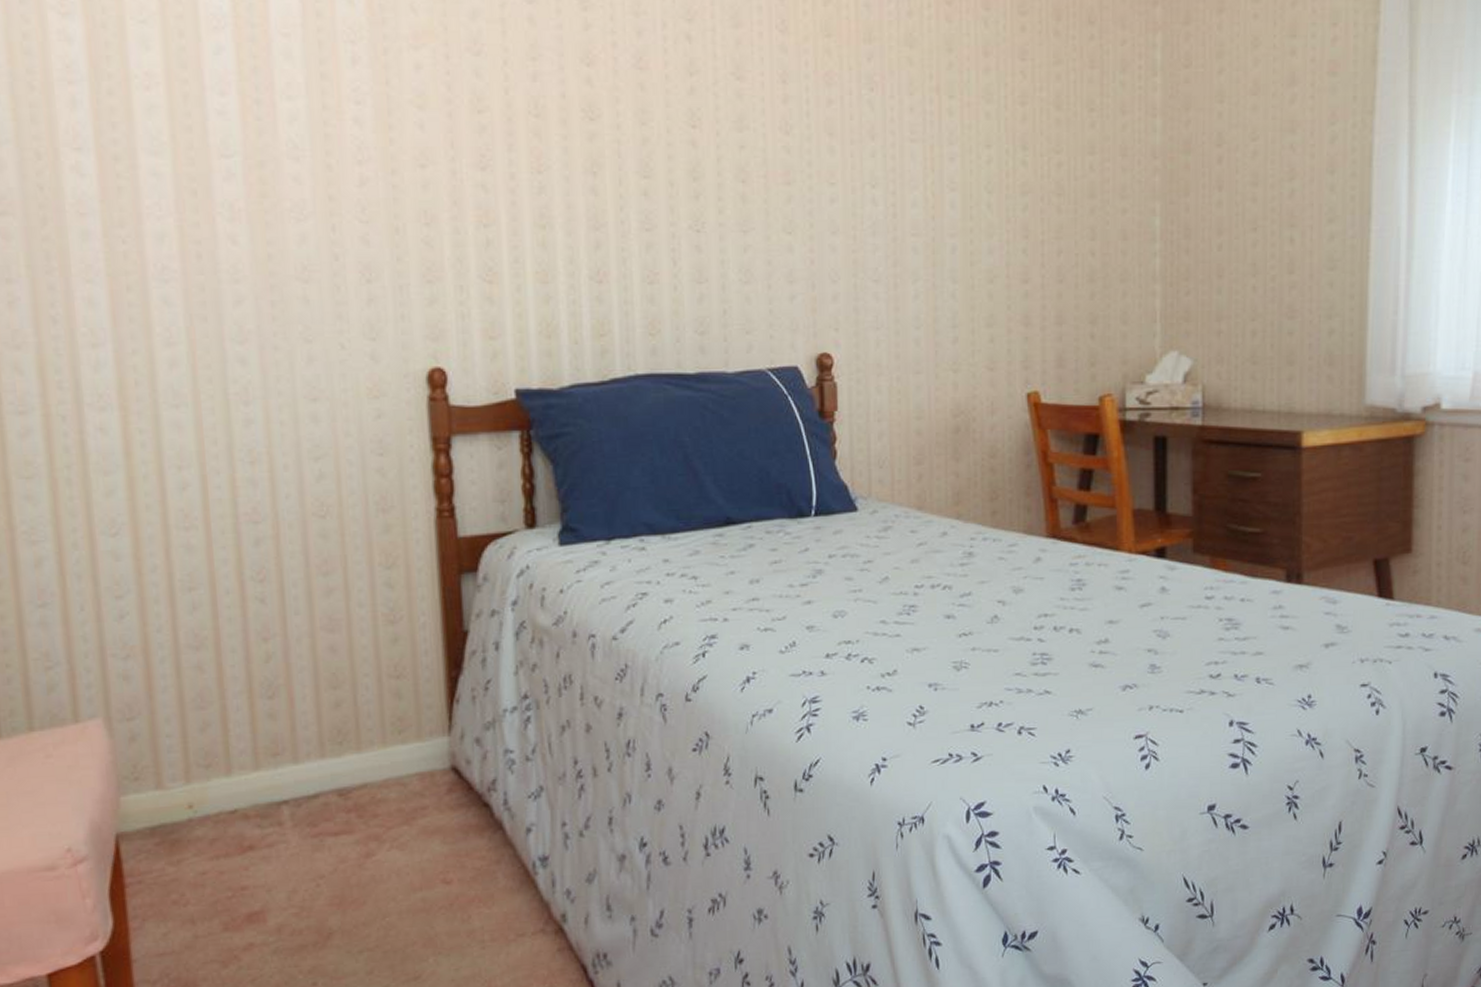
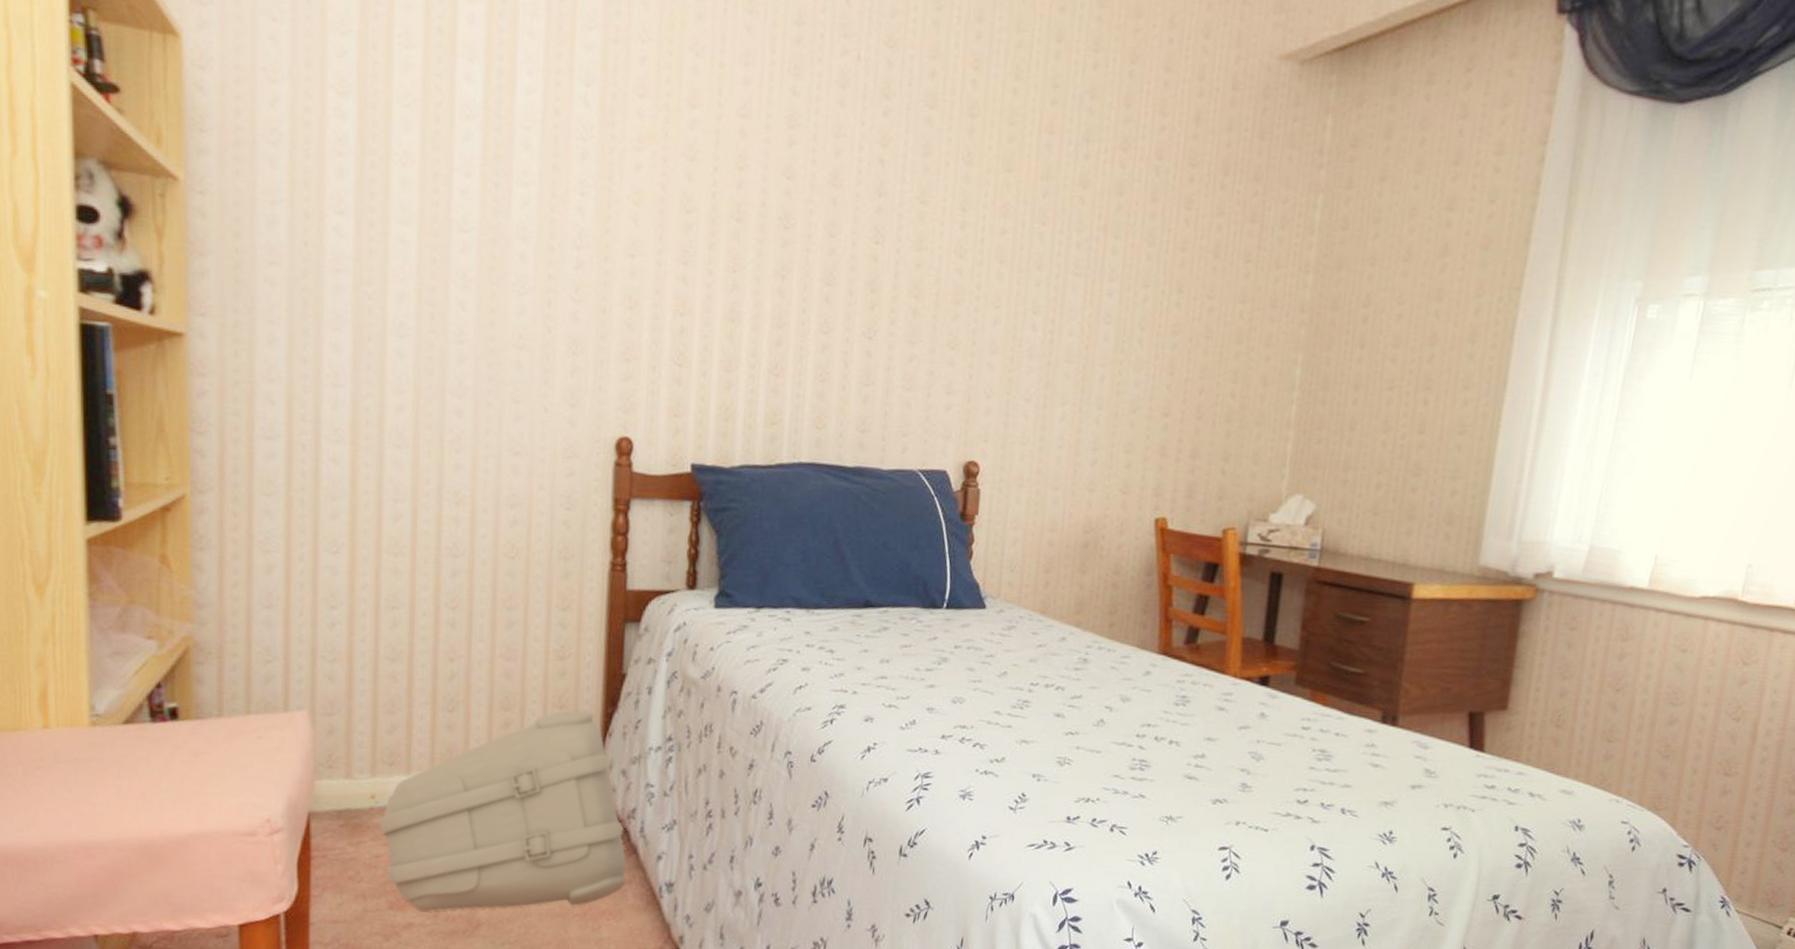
backpack: none [201,677,495,928] -> present [379,709,627,911]

